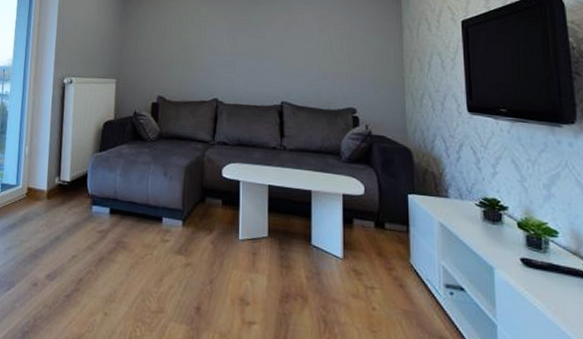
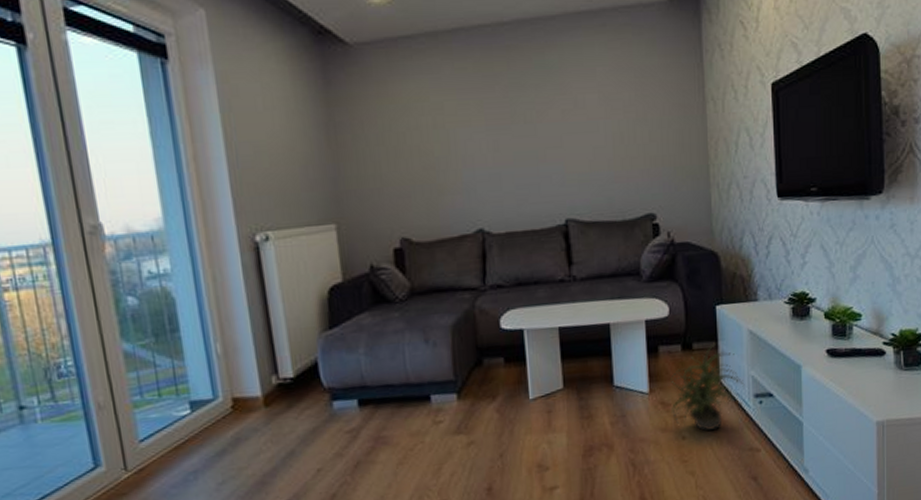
potted plant: none [363,227,435,308] -> present [670,343,745,431]

